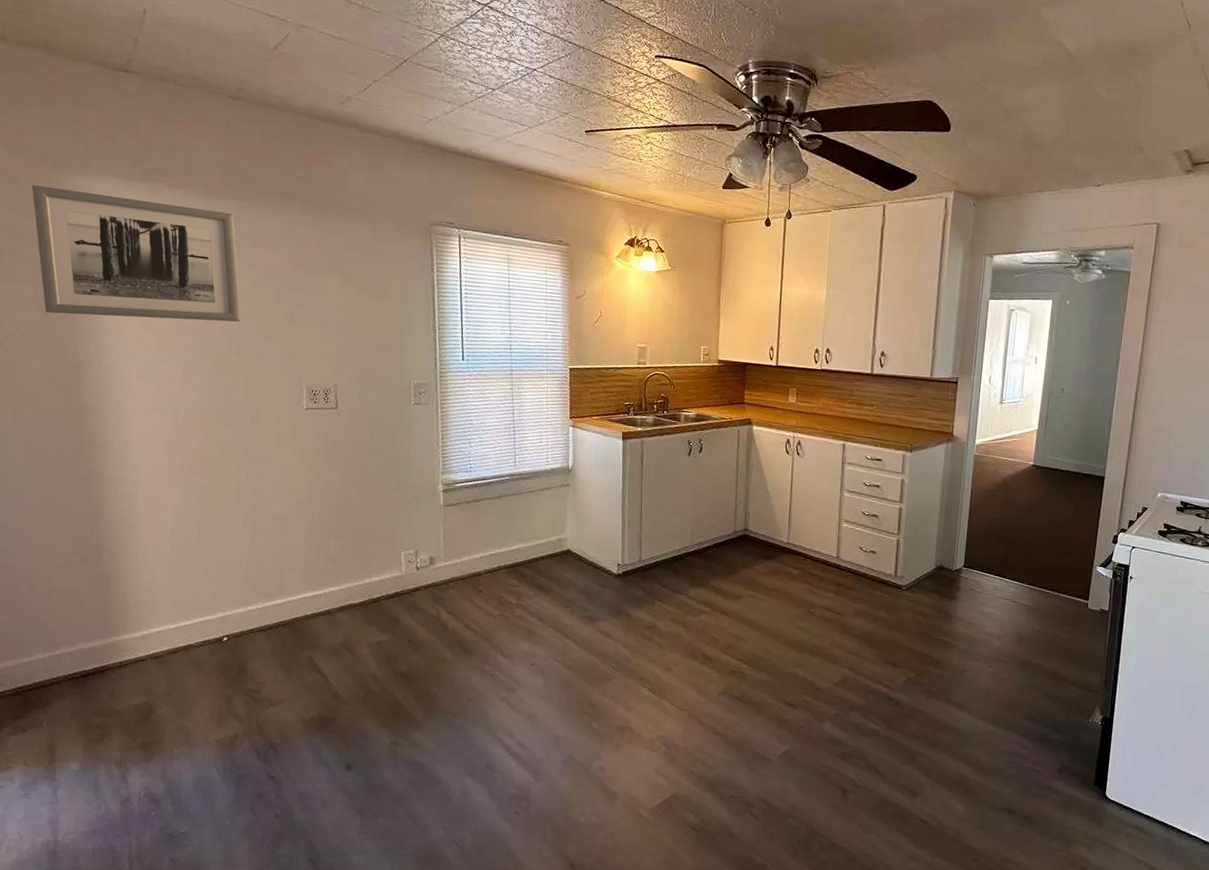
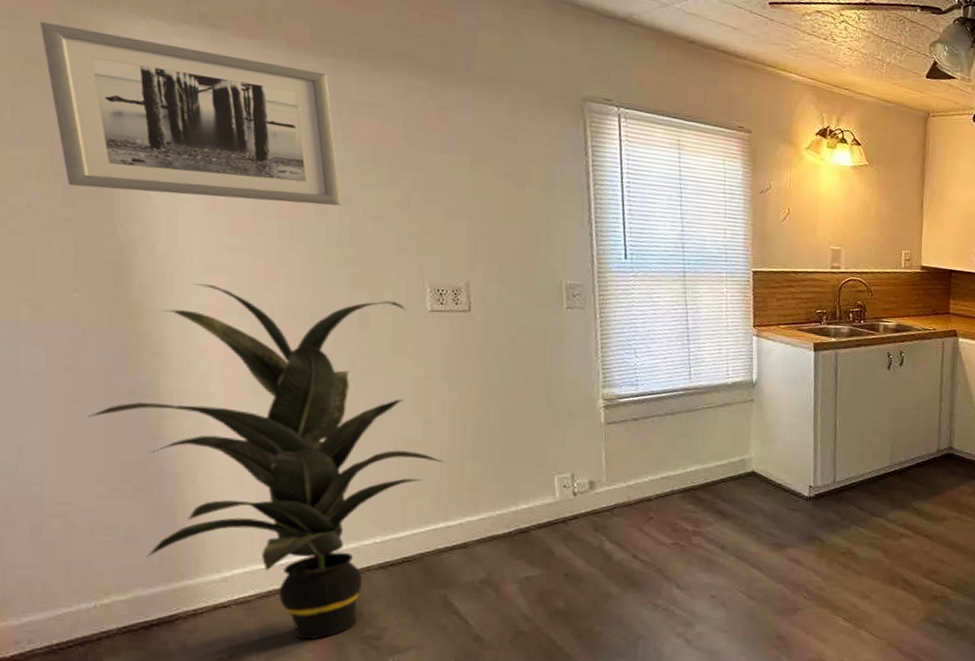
indoor plant: none [51,389,315,691] -> present [88,283,446,640]

